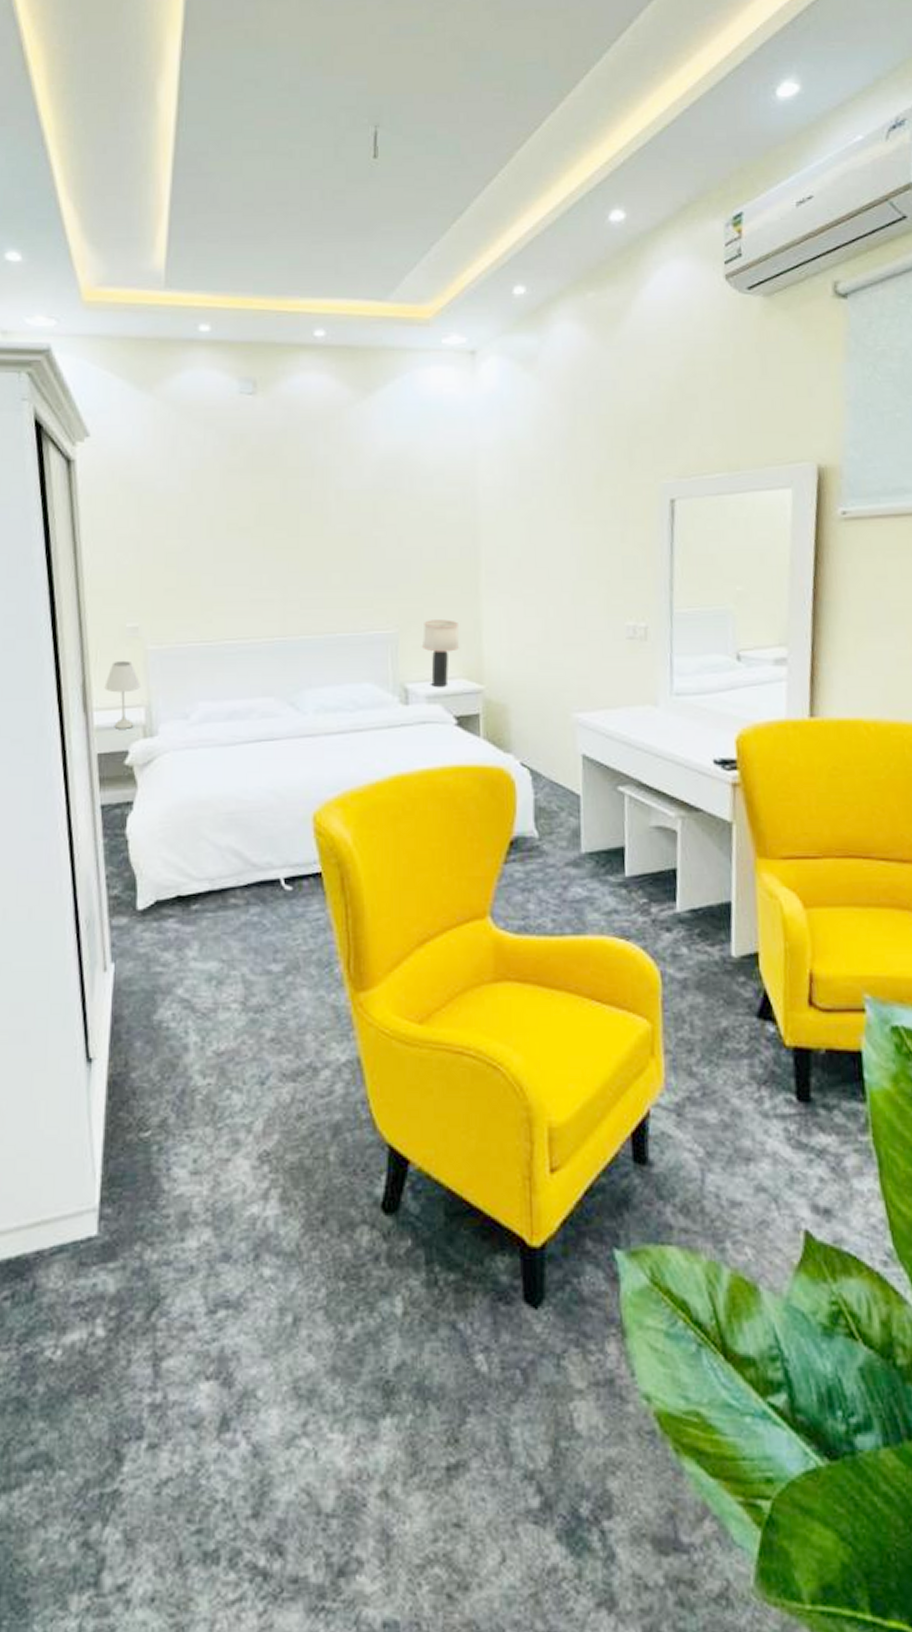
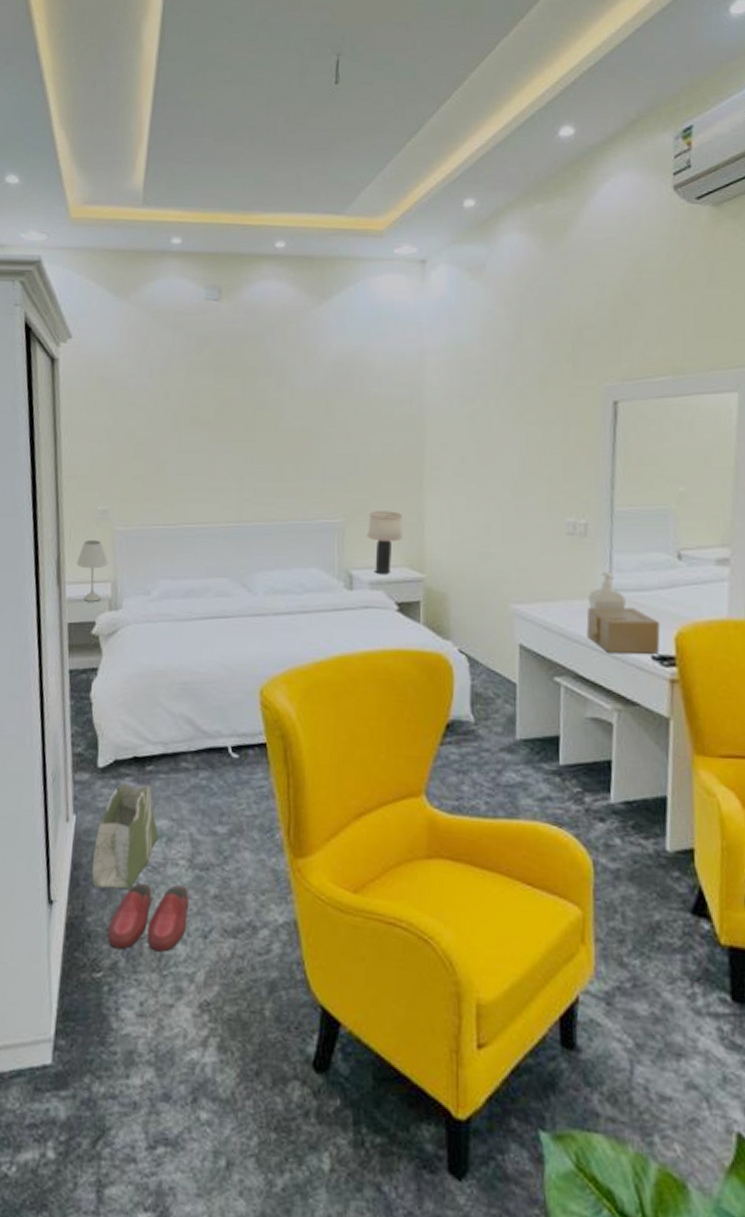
grocery bag: none [134,925,209,1040] -> present [91,782,160,890]
slippers: none [155,1031,242,1104] -> present [108,882,188,952]
jewelry box: none [648,711,722,760] -> present [586,606,660,654]
soap bottle: none [650,675,688,715] -> present [588,571,626,610]

